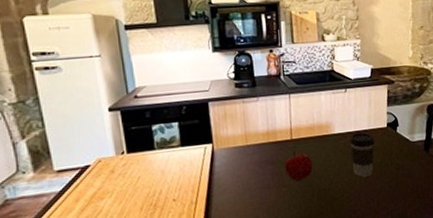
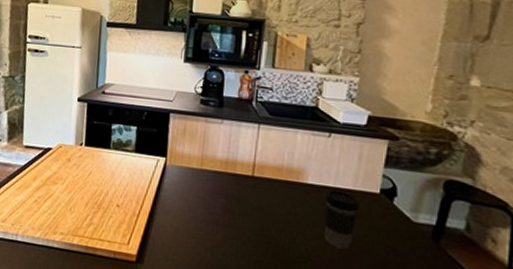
fruit: present [284,151,313,182] -> none [239,191,274,229]

